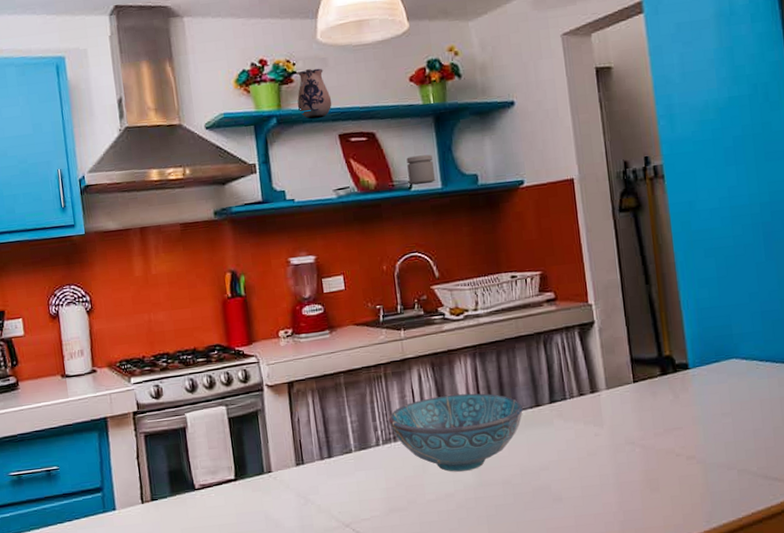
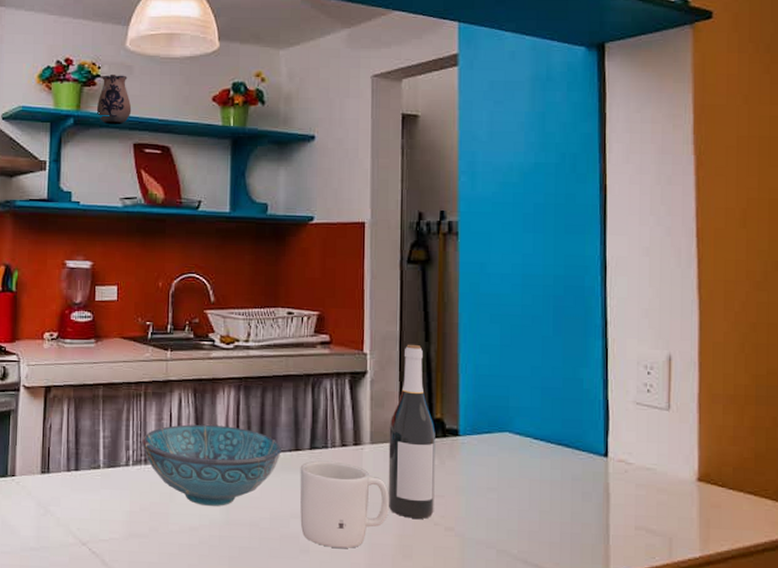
jar: present [406,154,435,185] -> none [197,176,224,206]
mug: none [542,411,633,492] -> present [299,460,390,548]
wine bottle: none [622,288,675,454] -> present [388,344,436,519]

